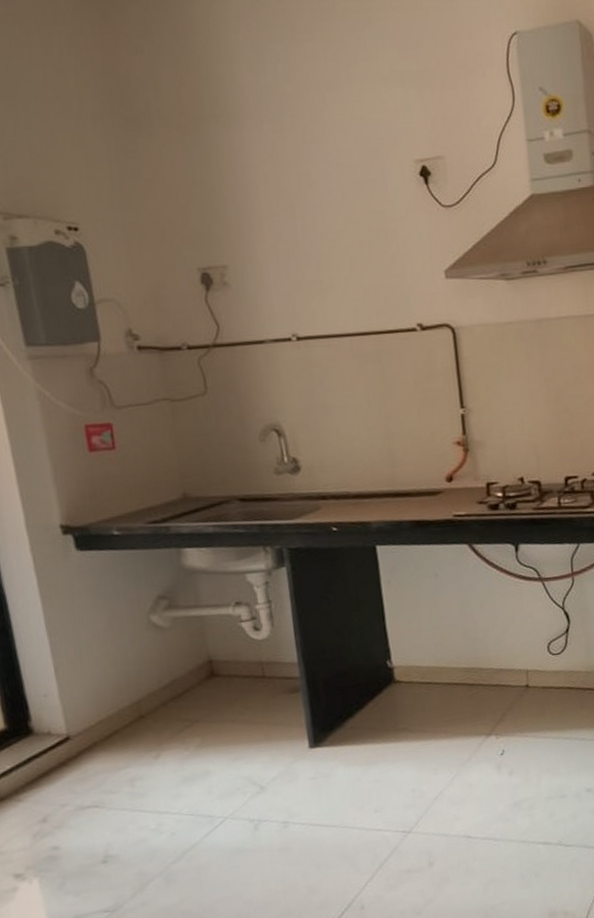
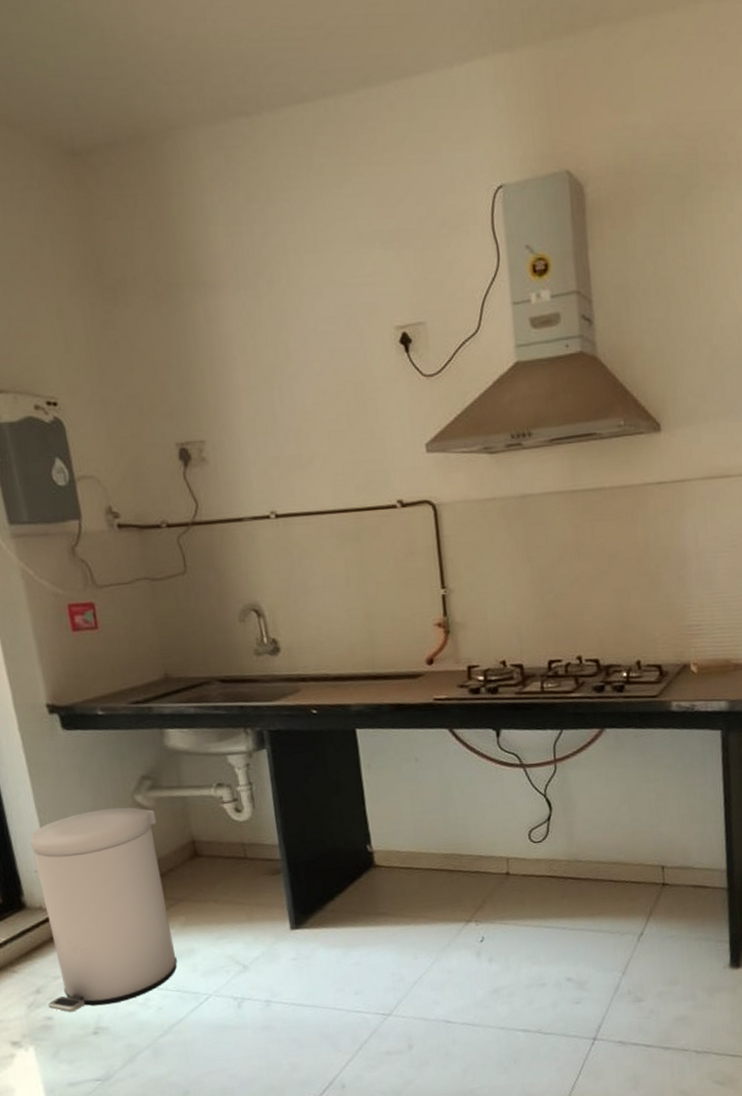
pedal bin: none [40,627,192,841] -> present [30,806,177,1013]

